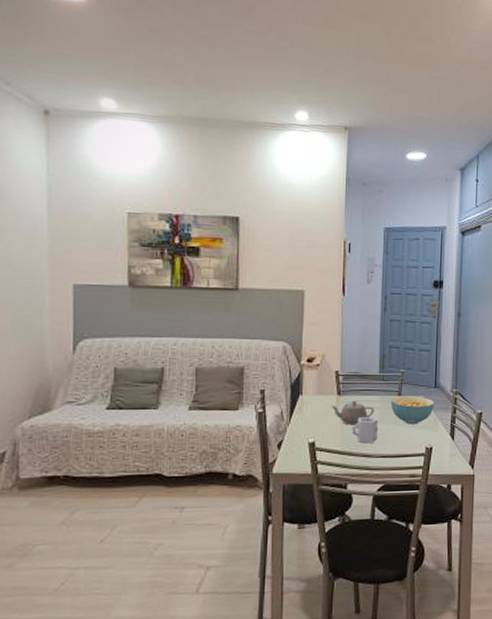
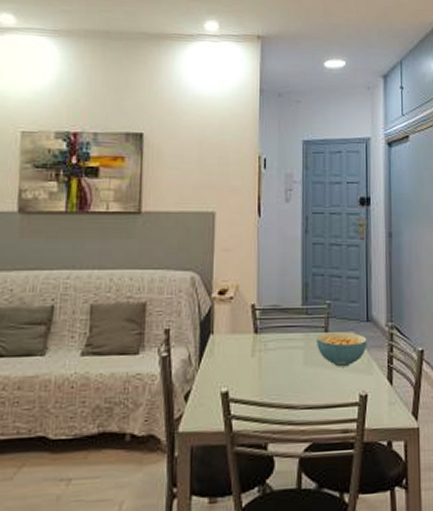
teapot: present [331,400,374,425] -> none [246,339,297,370]
cup: present [352,417,378,444] -> none [273,359,302,392]

